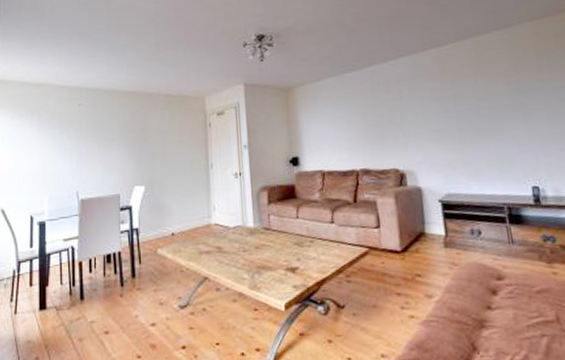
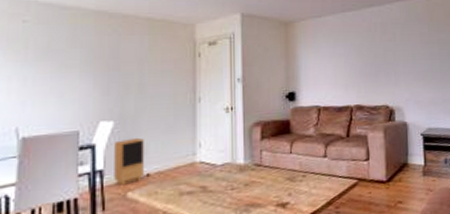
speaker: none [146,200,169,243] -> present [114,137,144,186]

